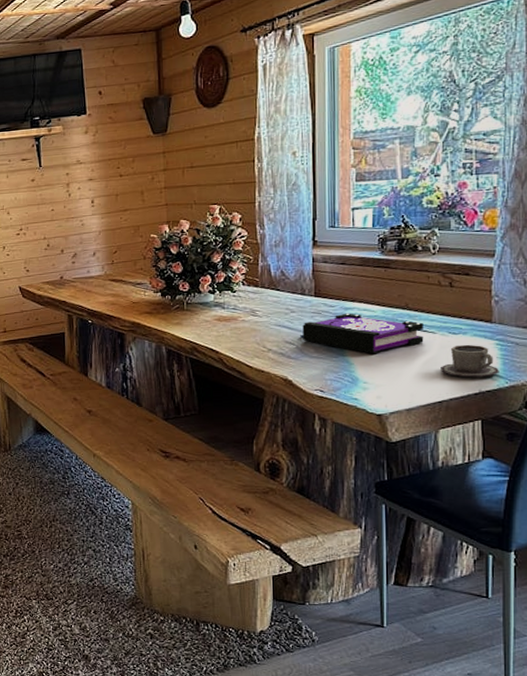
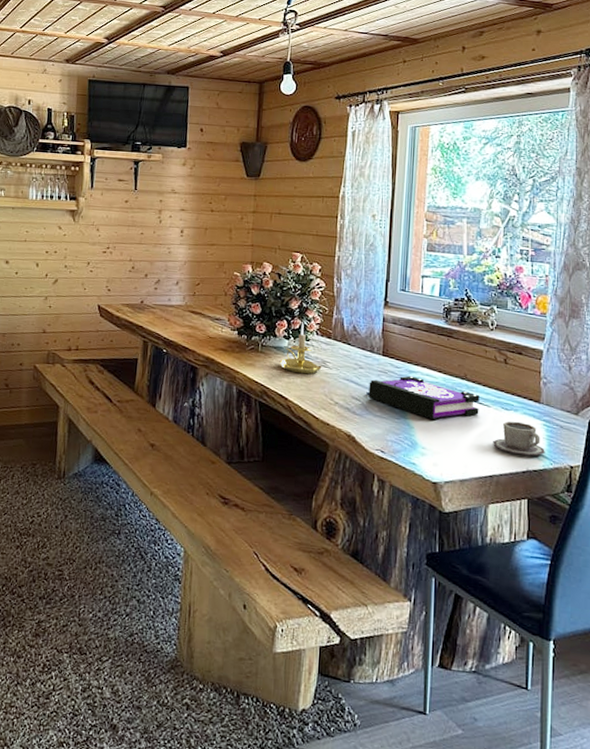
candle holder: none [207,274,251,326] -> present [279,322,322,374]

